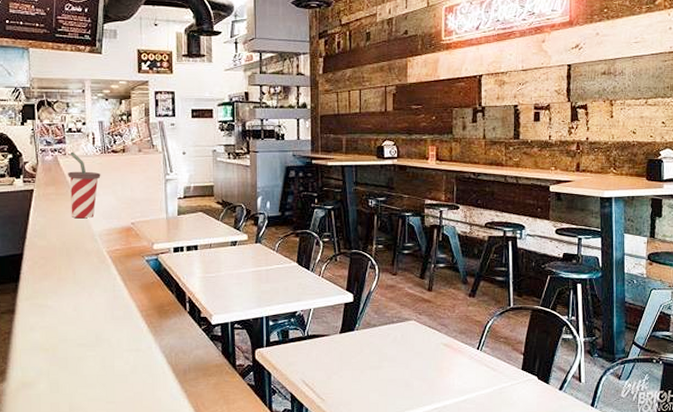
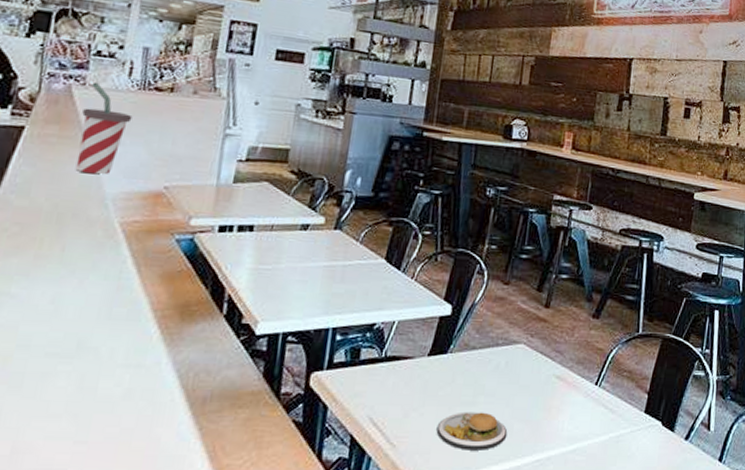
hamburger: none [354,373,409,402] -> present [436,412,508,450]

